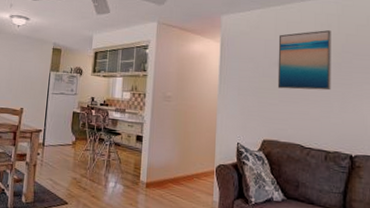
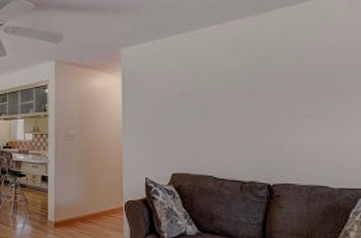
wall art: present [277,30,331,91] -> none [183,55,243,120]

